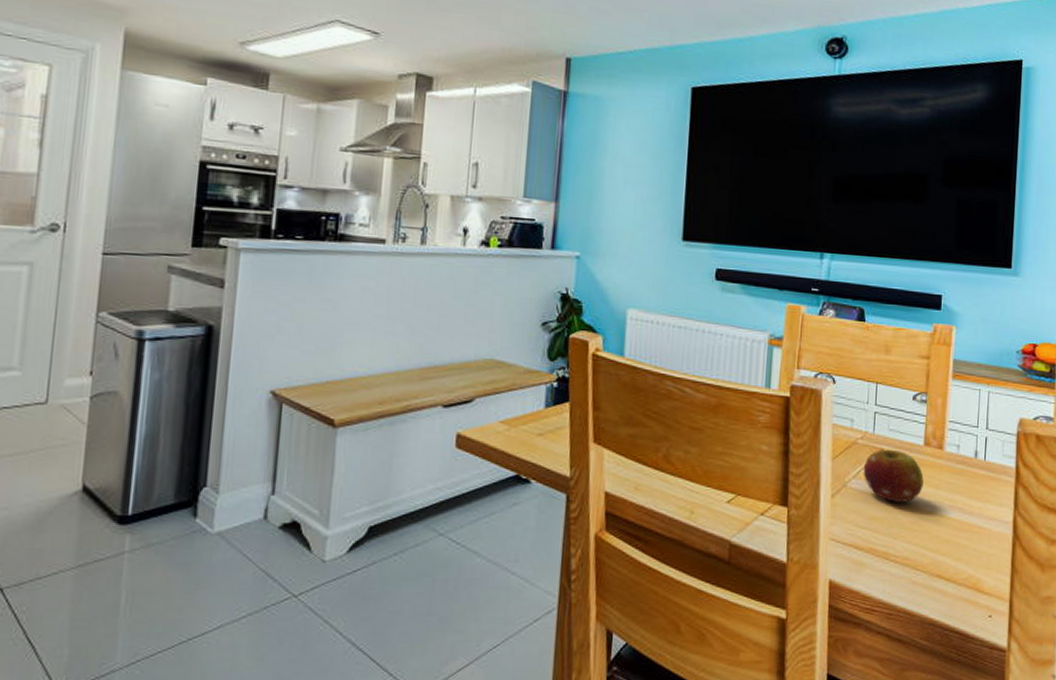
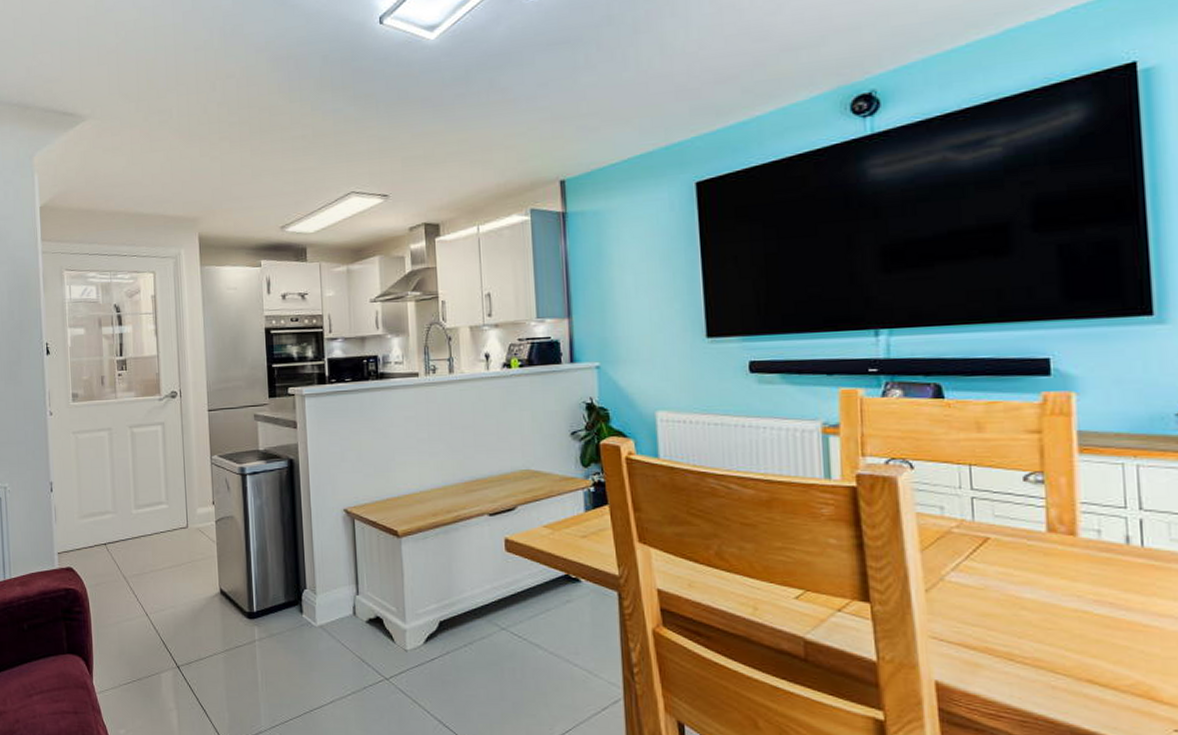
fruit: present [863,449,924,502] -> none [964,538,1053,597]

